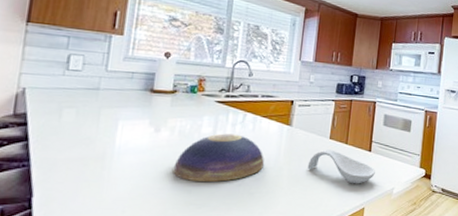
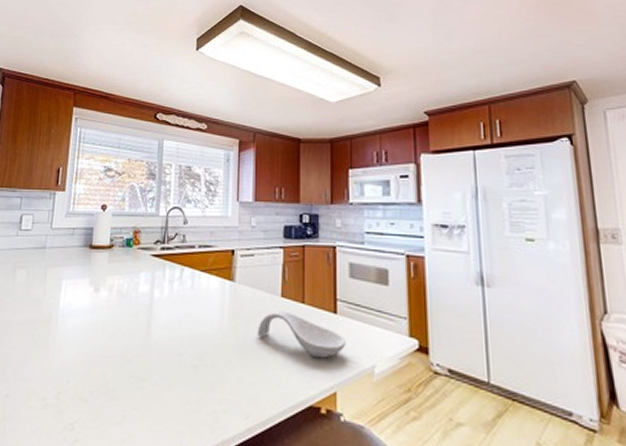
decorative bowl: present [173,133,264,183] -> none [112,292,206,351]

